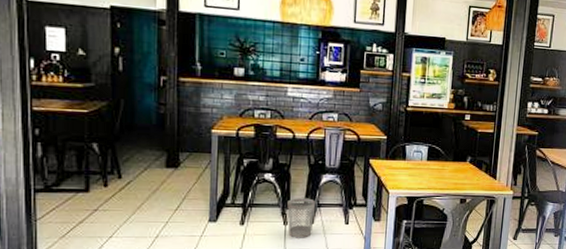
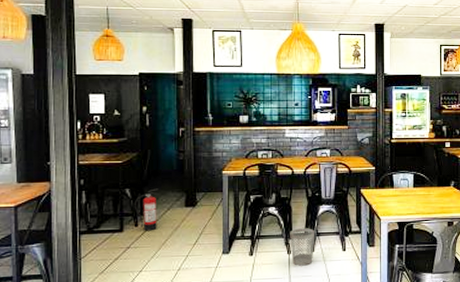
fire extinguisher: none [103,144,134,193] -> present [134,188,159,231]

